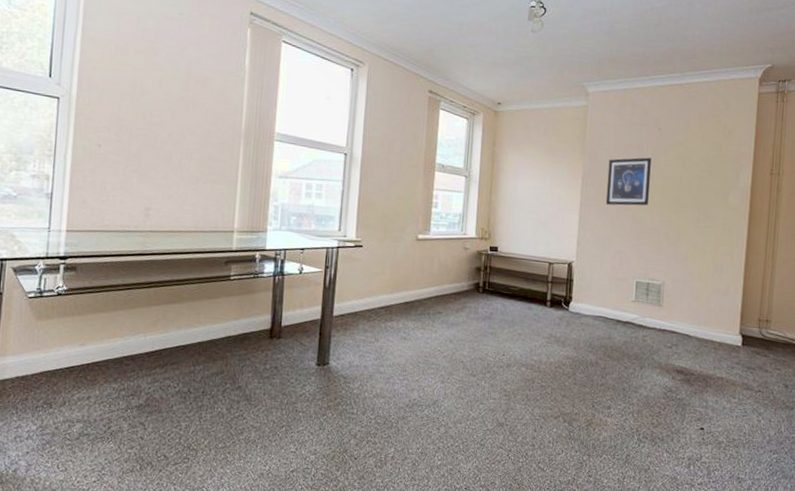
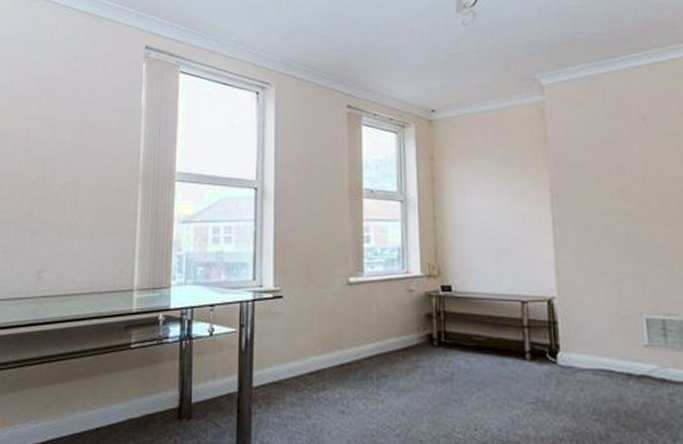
wall art: present [605,157,652,206] -> none [582,155,646,220]

